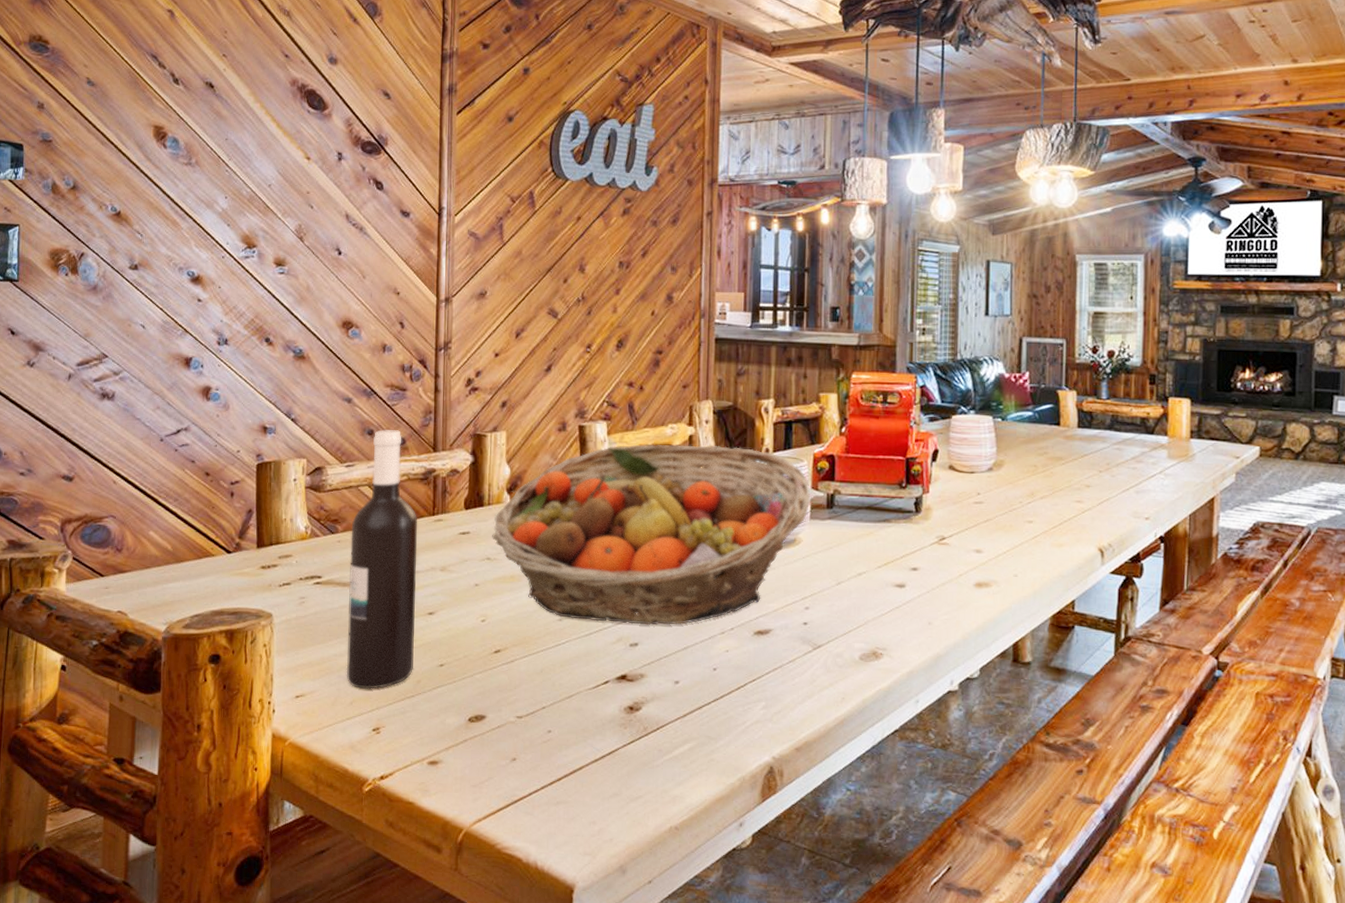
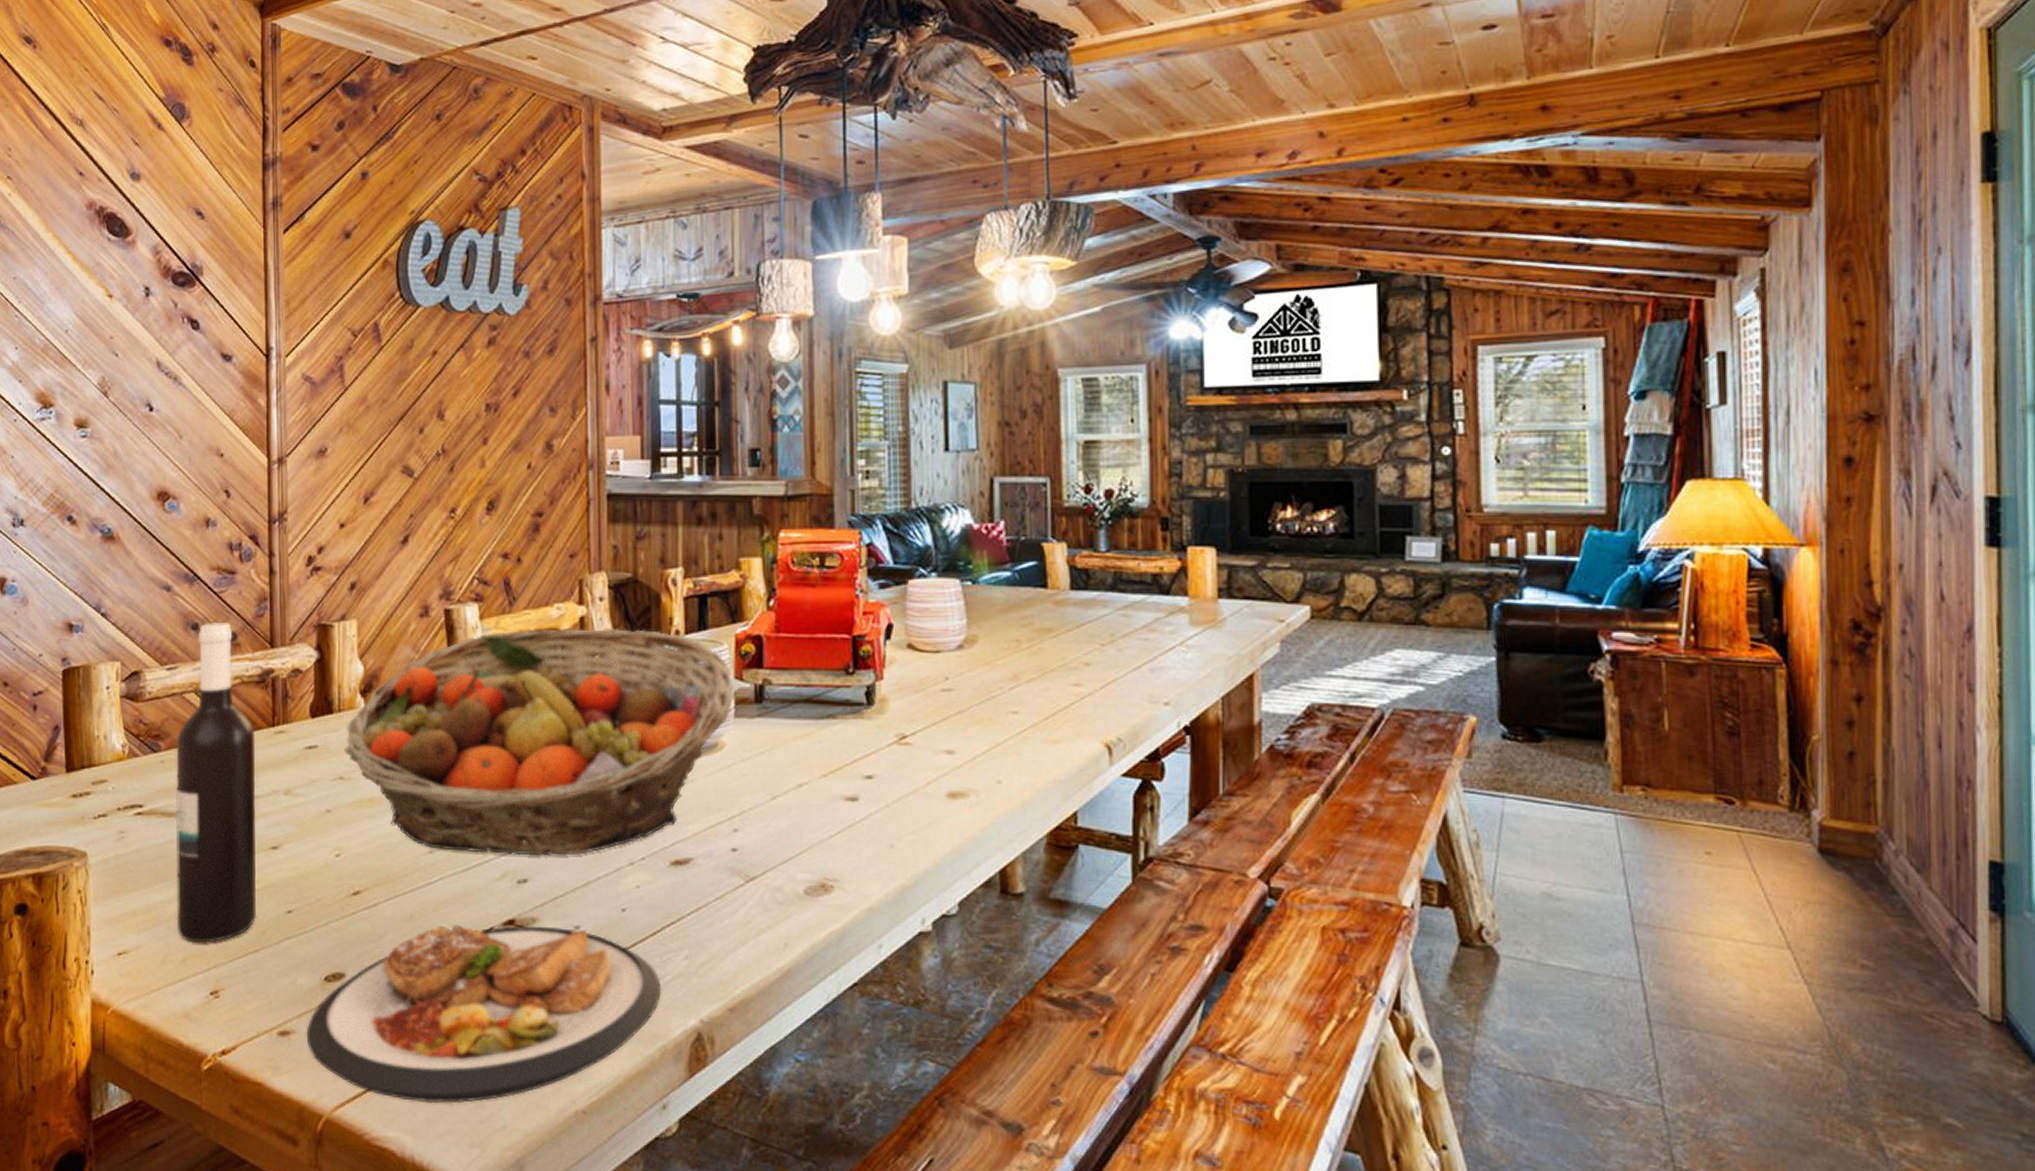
plate: none [452,678,743,821] -> present [307,924,662,1104]

